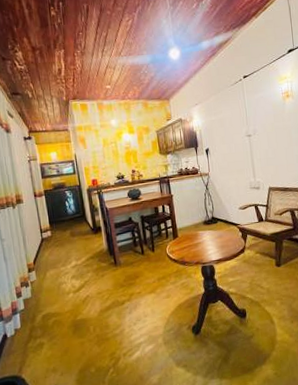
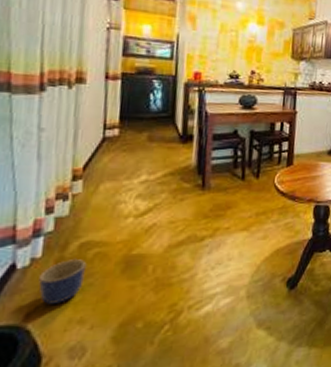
planter: none [22,327,50,360] -> present [38,259,86,304]

